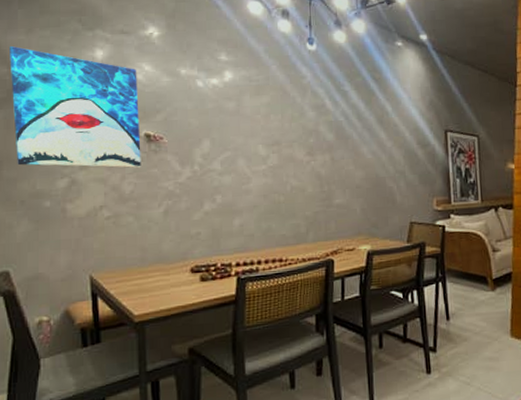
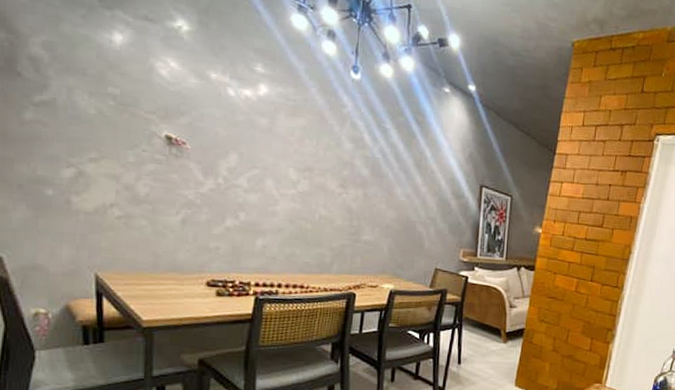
wall art: present [10,46,141,169] -> none [9,9,161,171]

